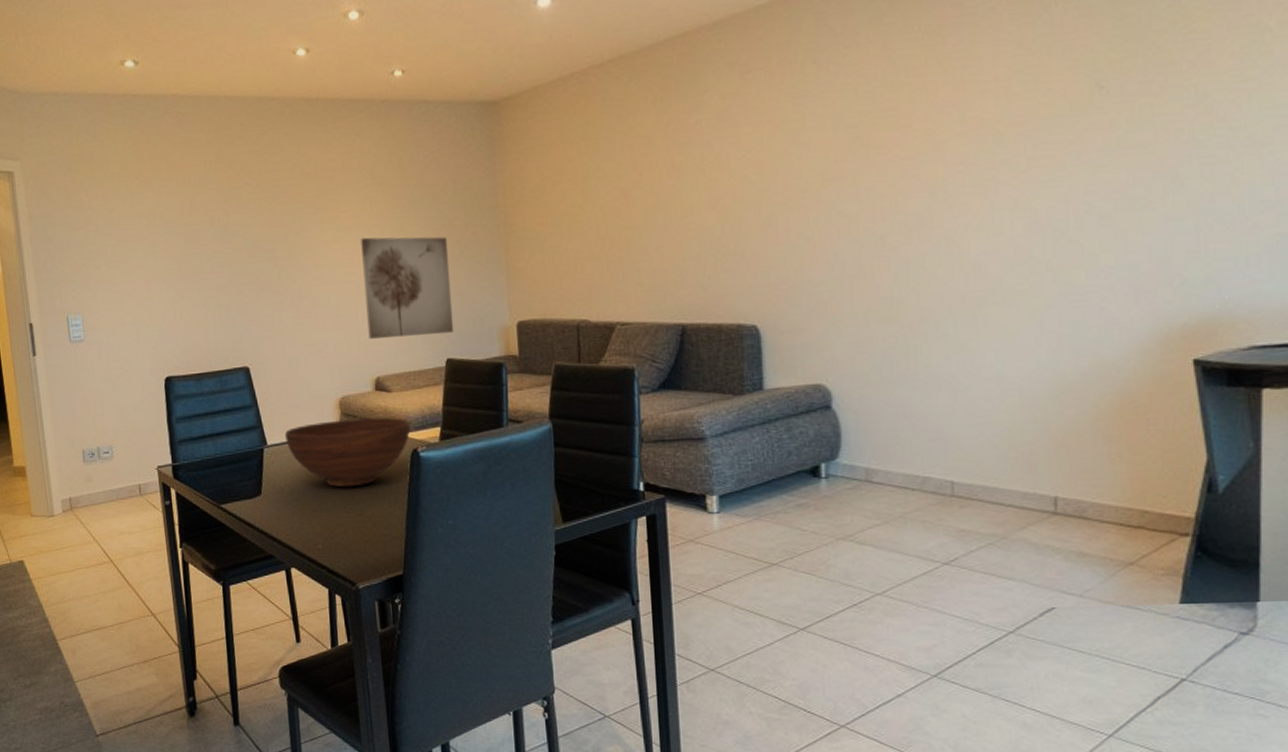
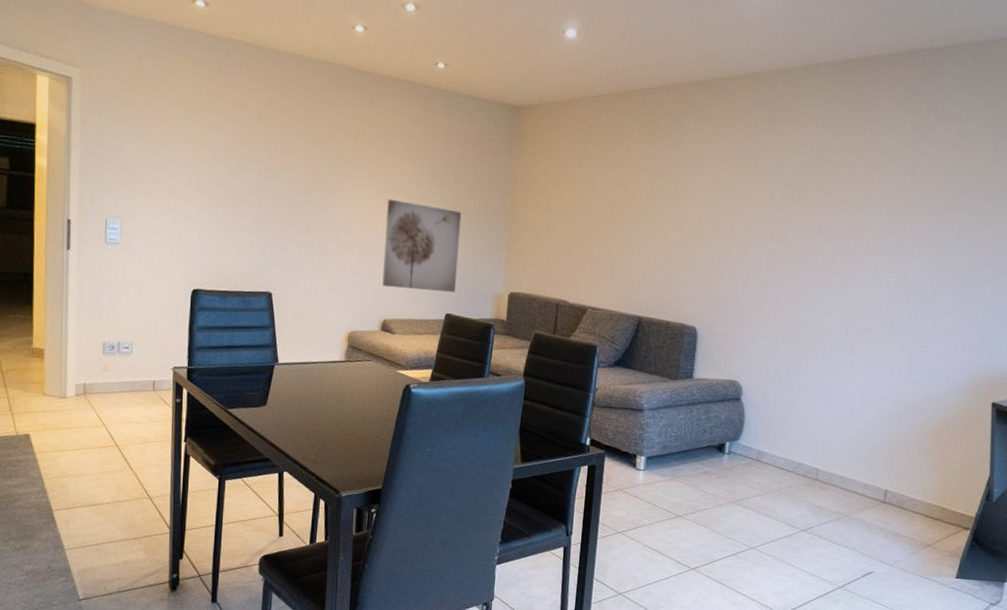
fruit bowl: present [284,417,411,488] -> none [295,350,407,410]

